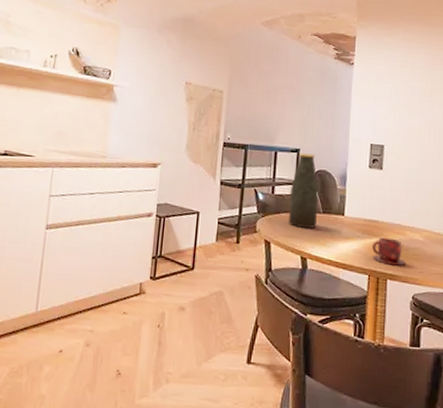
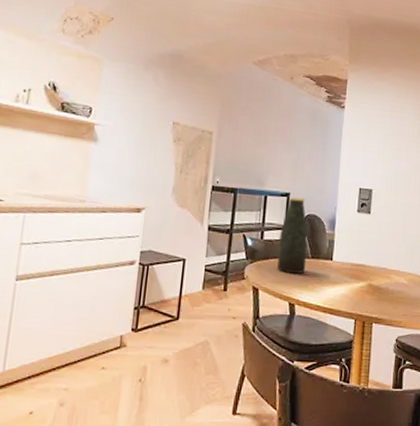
teacup: present [372,237,406,266] -> none [359,281,391,309]

